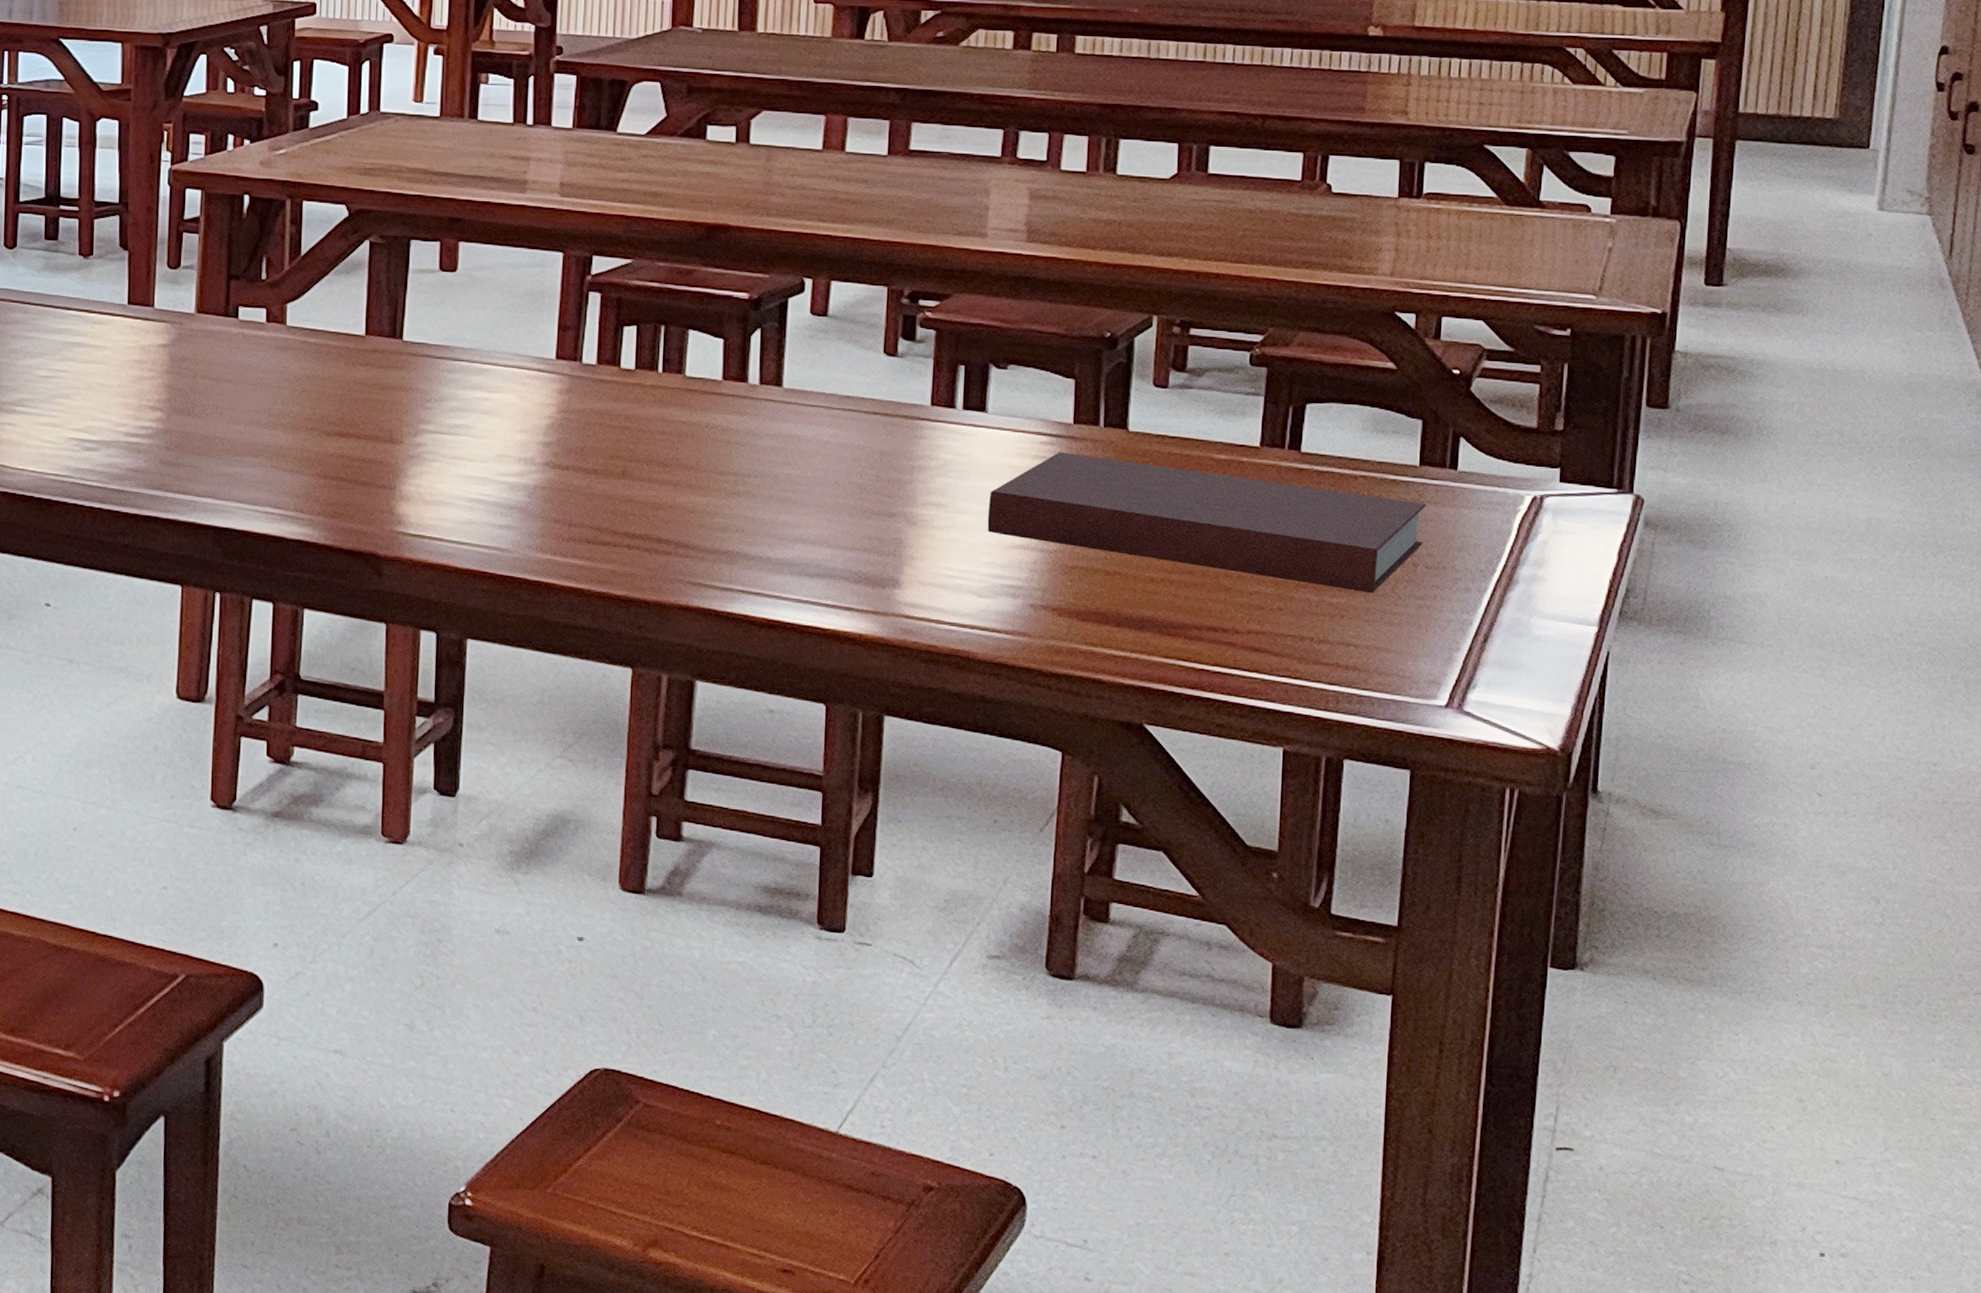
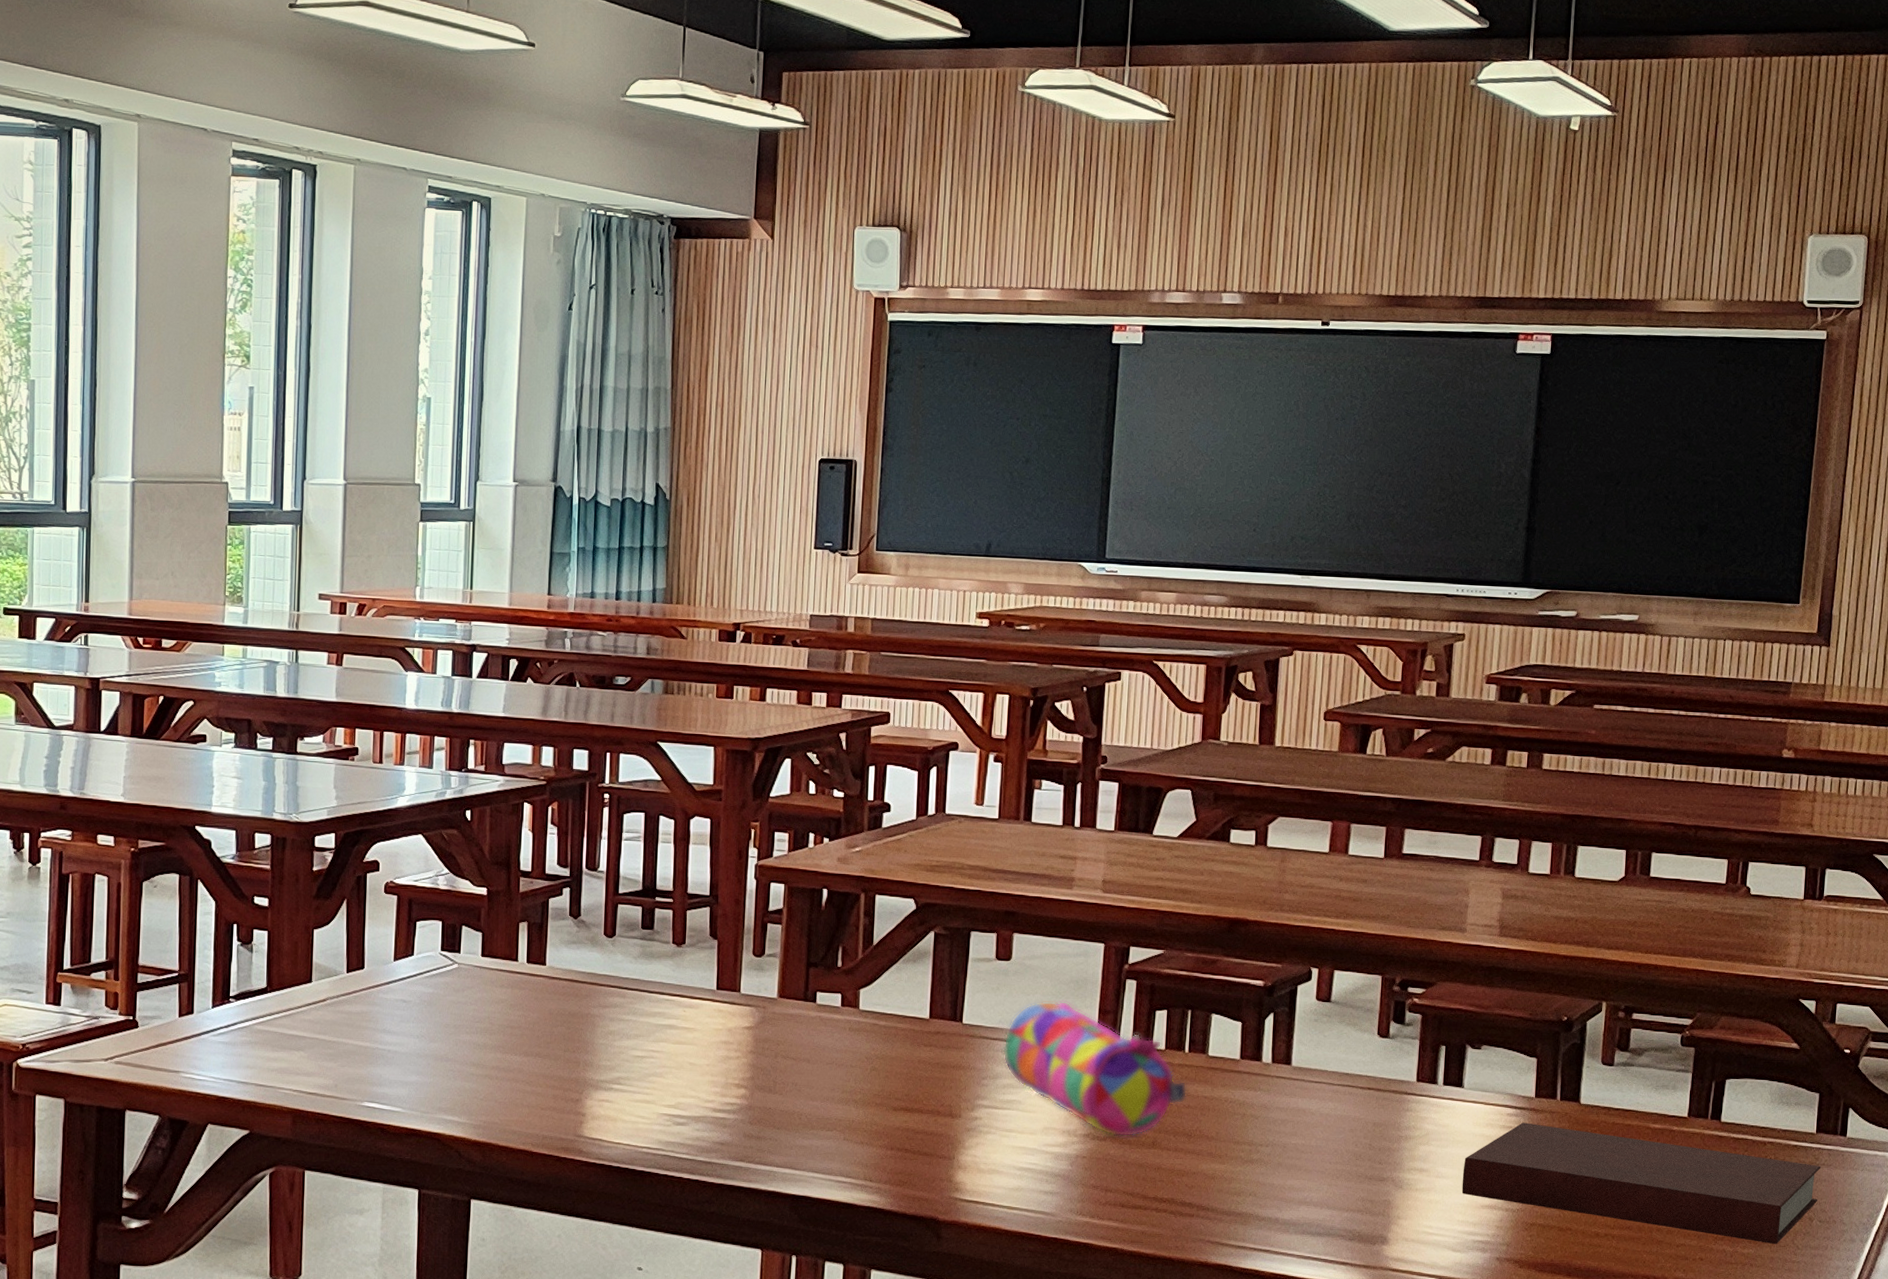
pencil case: none [449,316,662,466] -> present [1003,1001,1188,1137]

